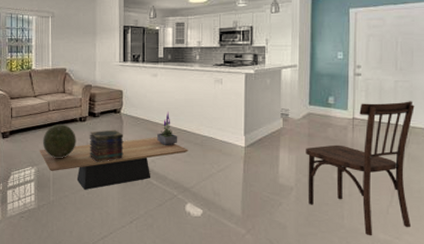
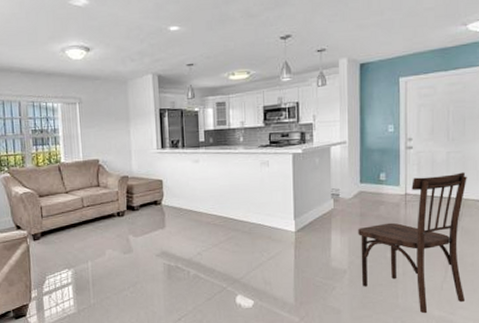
coffee table: present [39,137,189,190] -> none [75,228,236,289]
decorative sphere: present [43,124,76,159] -> none [78,221,115,259]
book stack: present [89,130,124,163] -> none [129,223,168,260]
potted plant: present [157,111,178,146] -> none [202,199,225,237]

